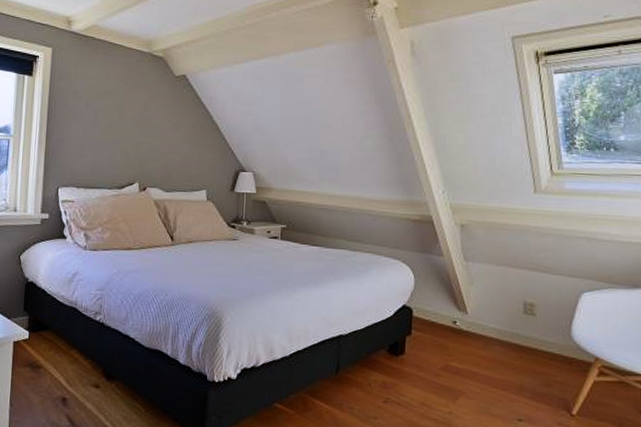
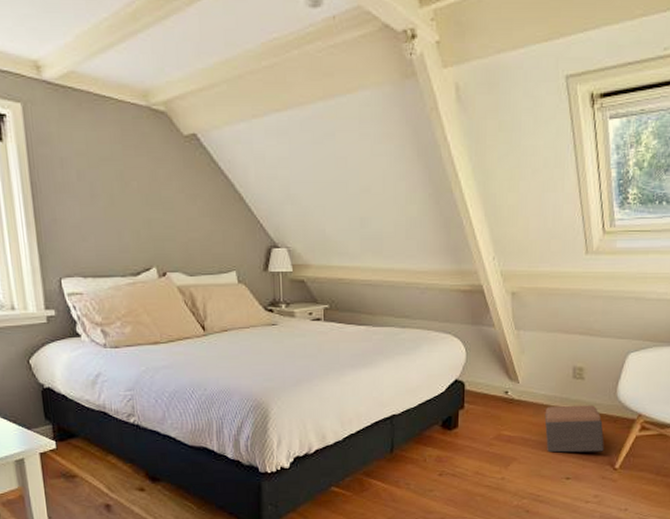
footstool: none [494,341,559,395] -> present [544,405,604,453]

